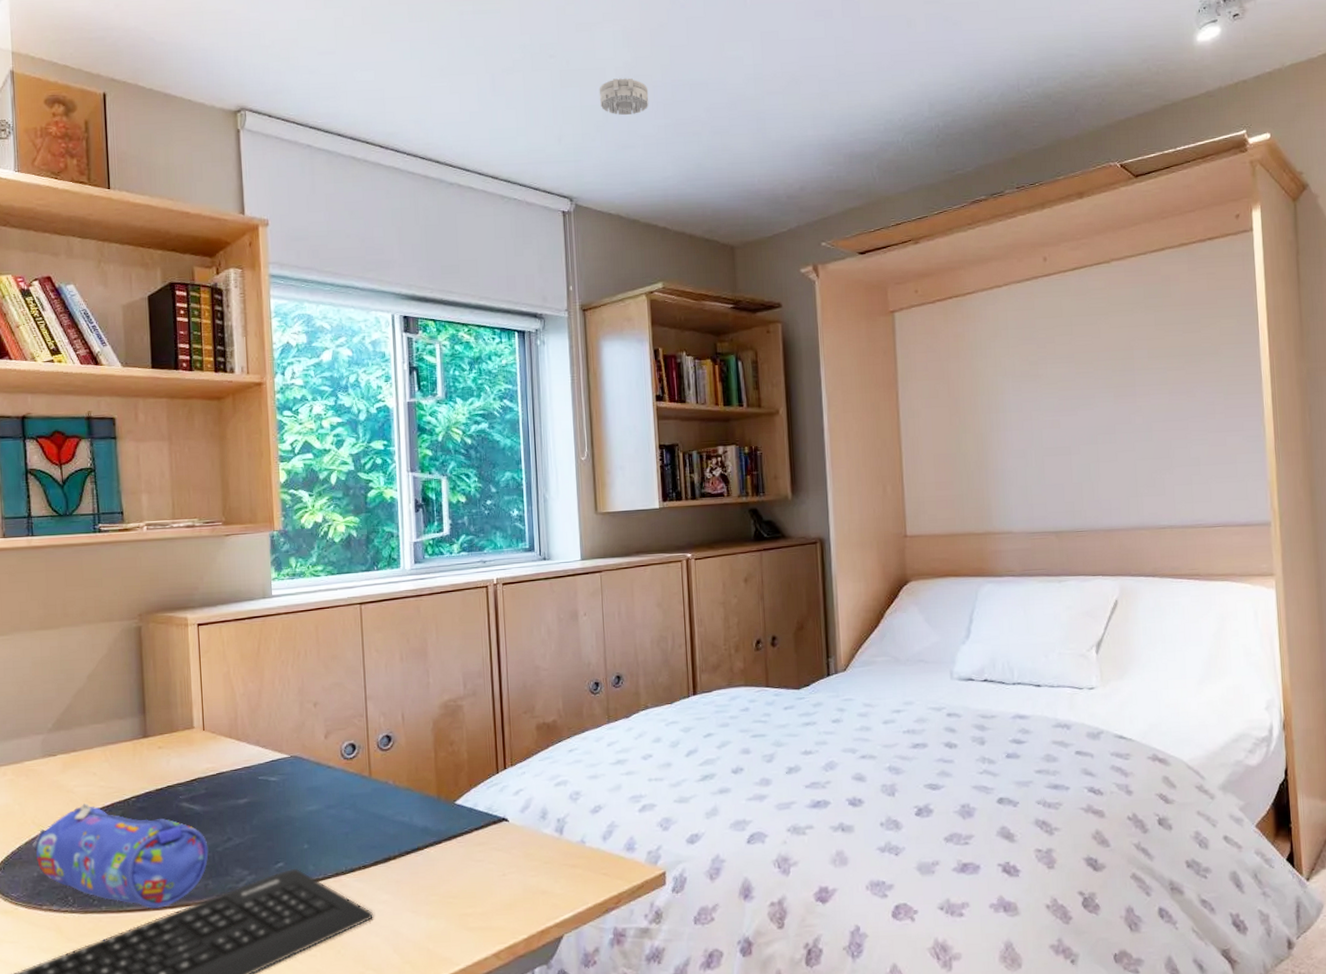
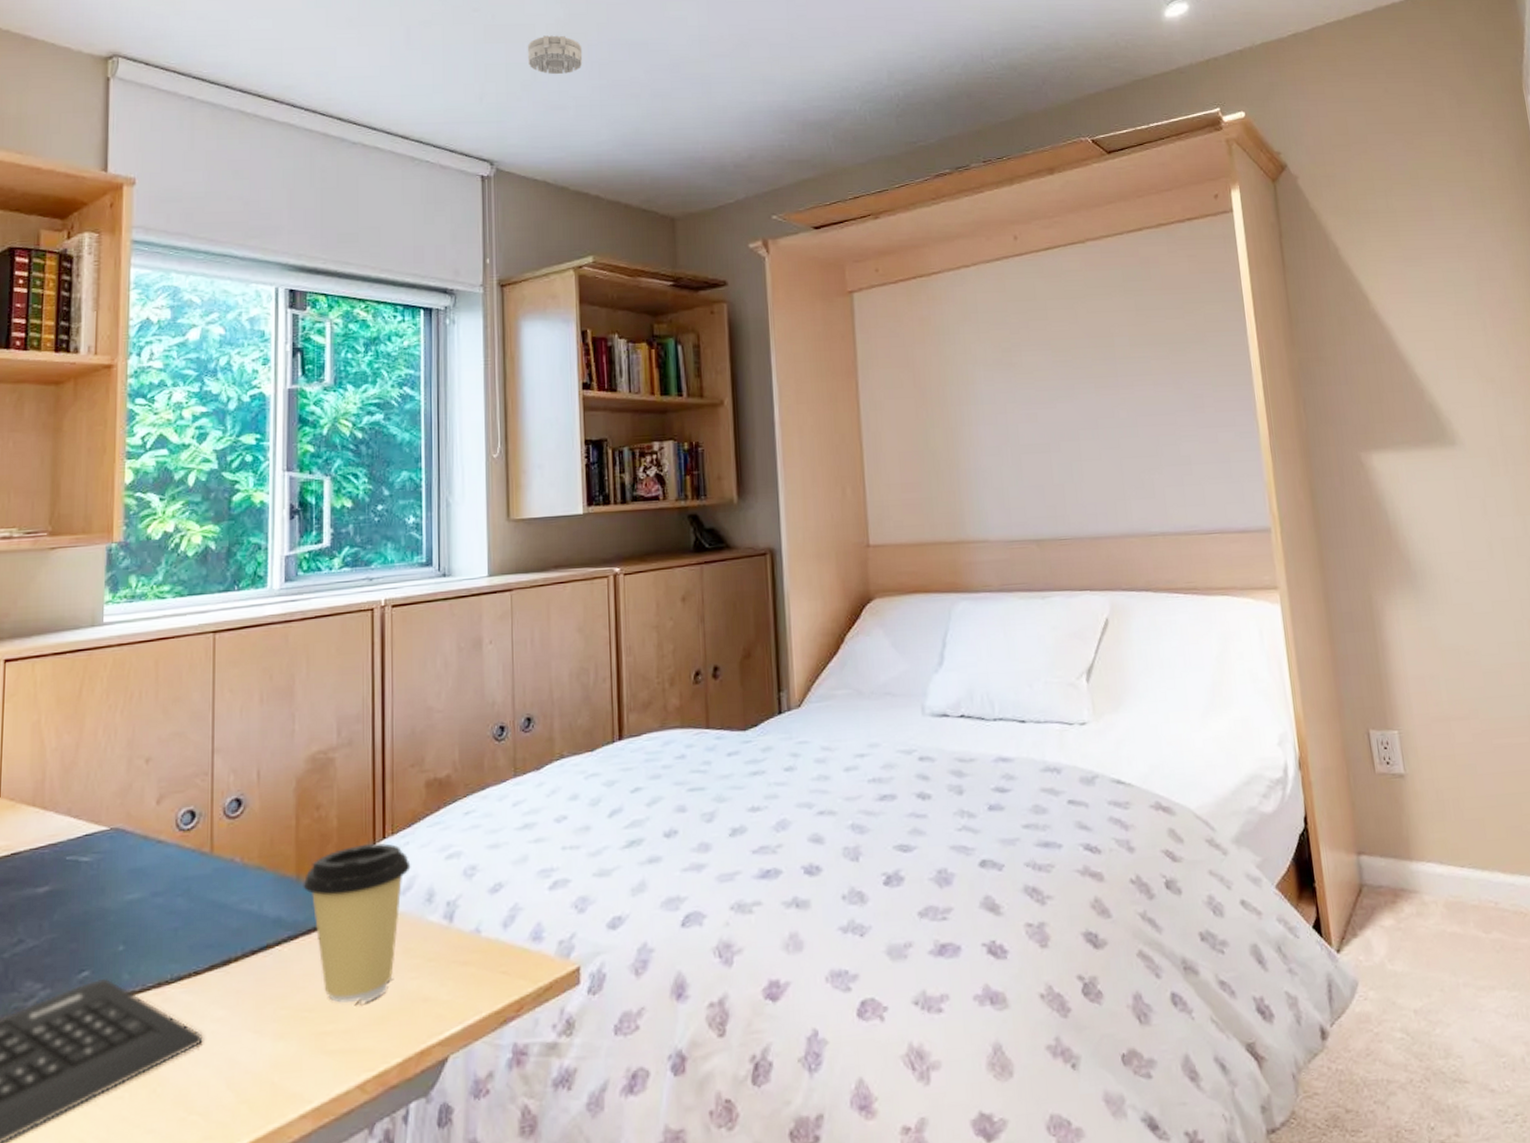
coffee cup: none [443,772,528,894] -> present [303,842,411,1005]

